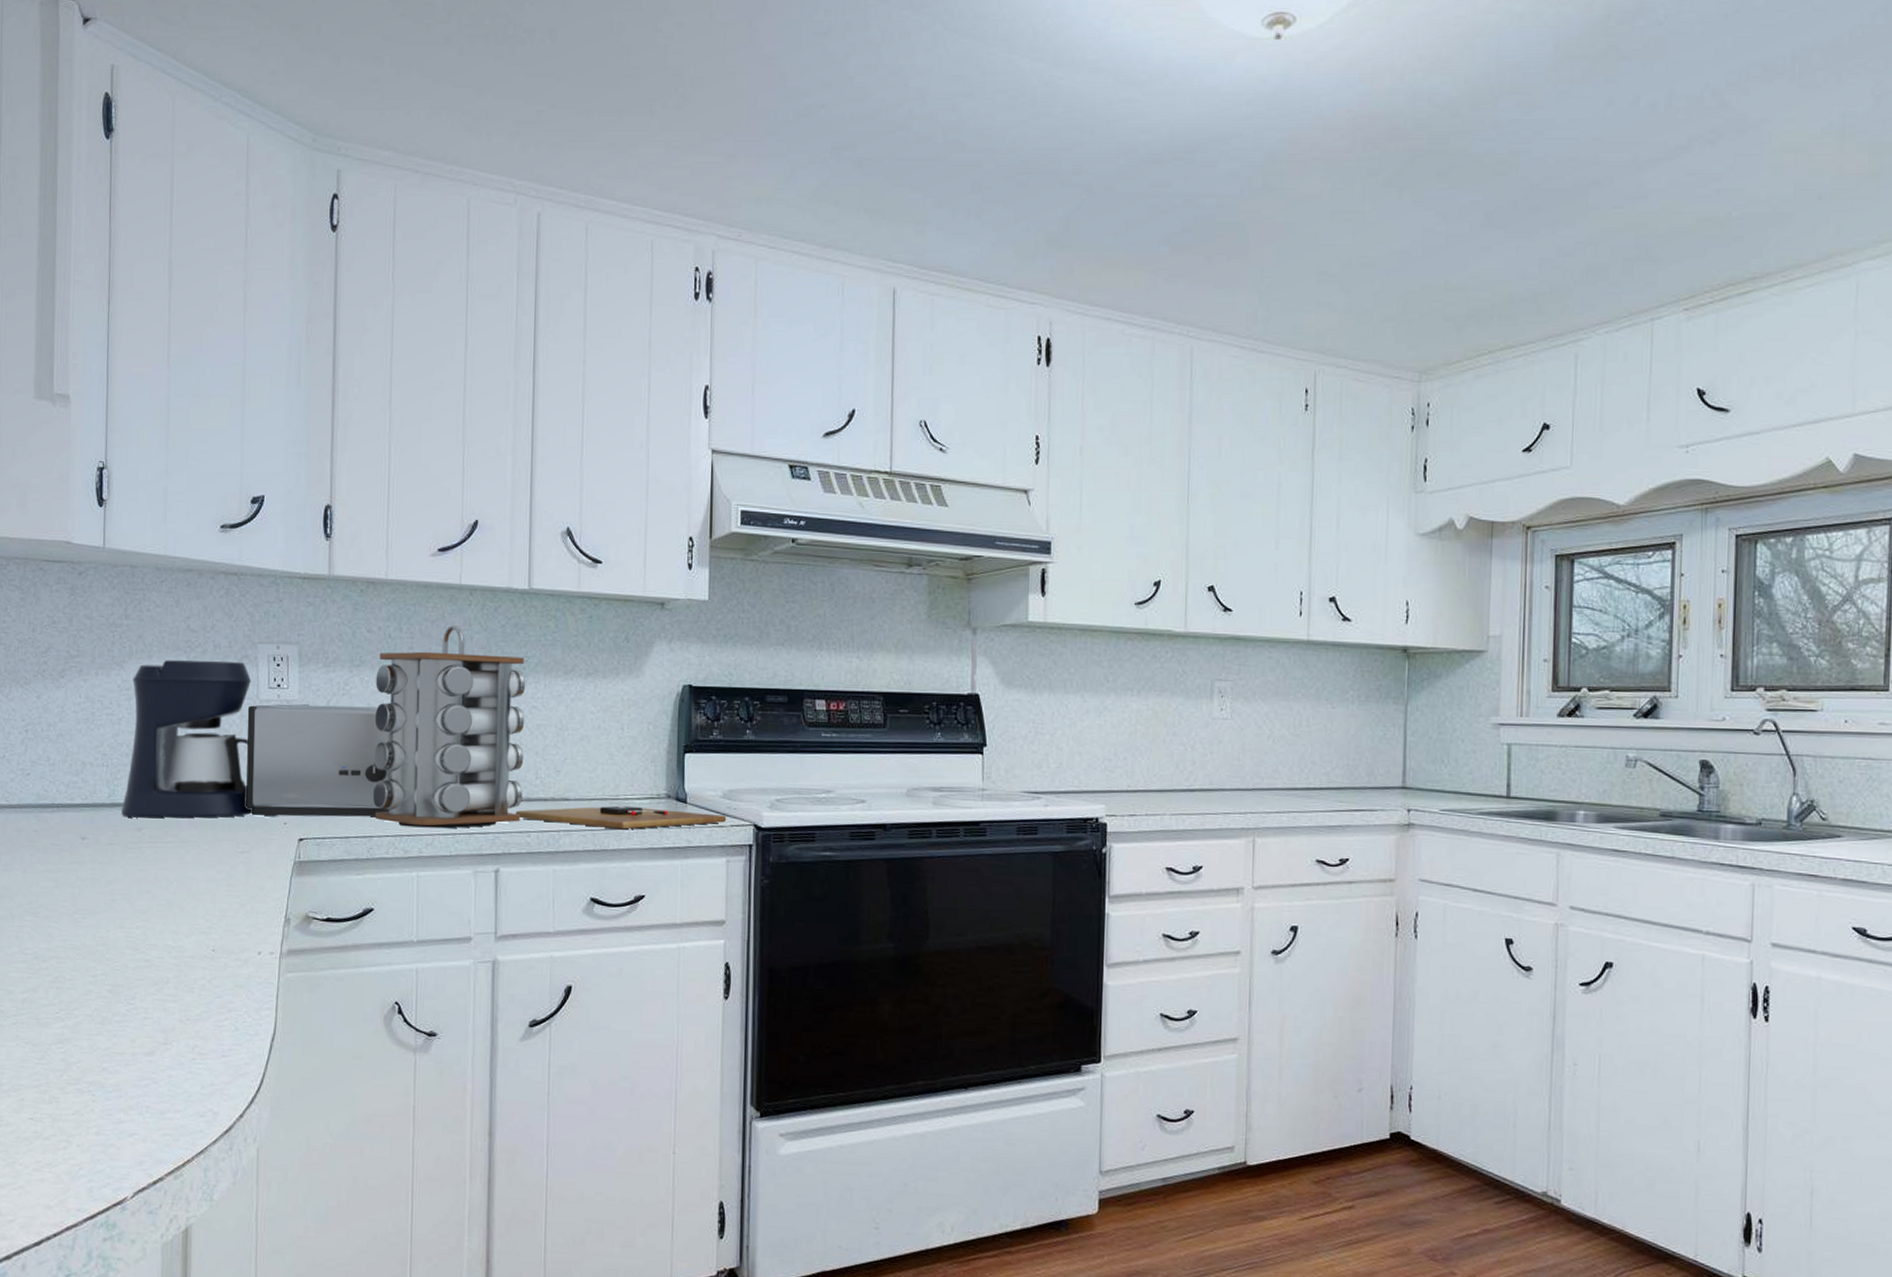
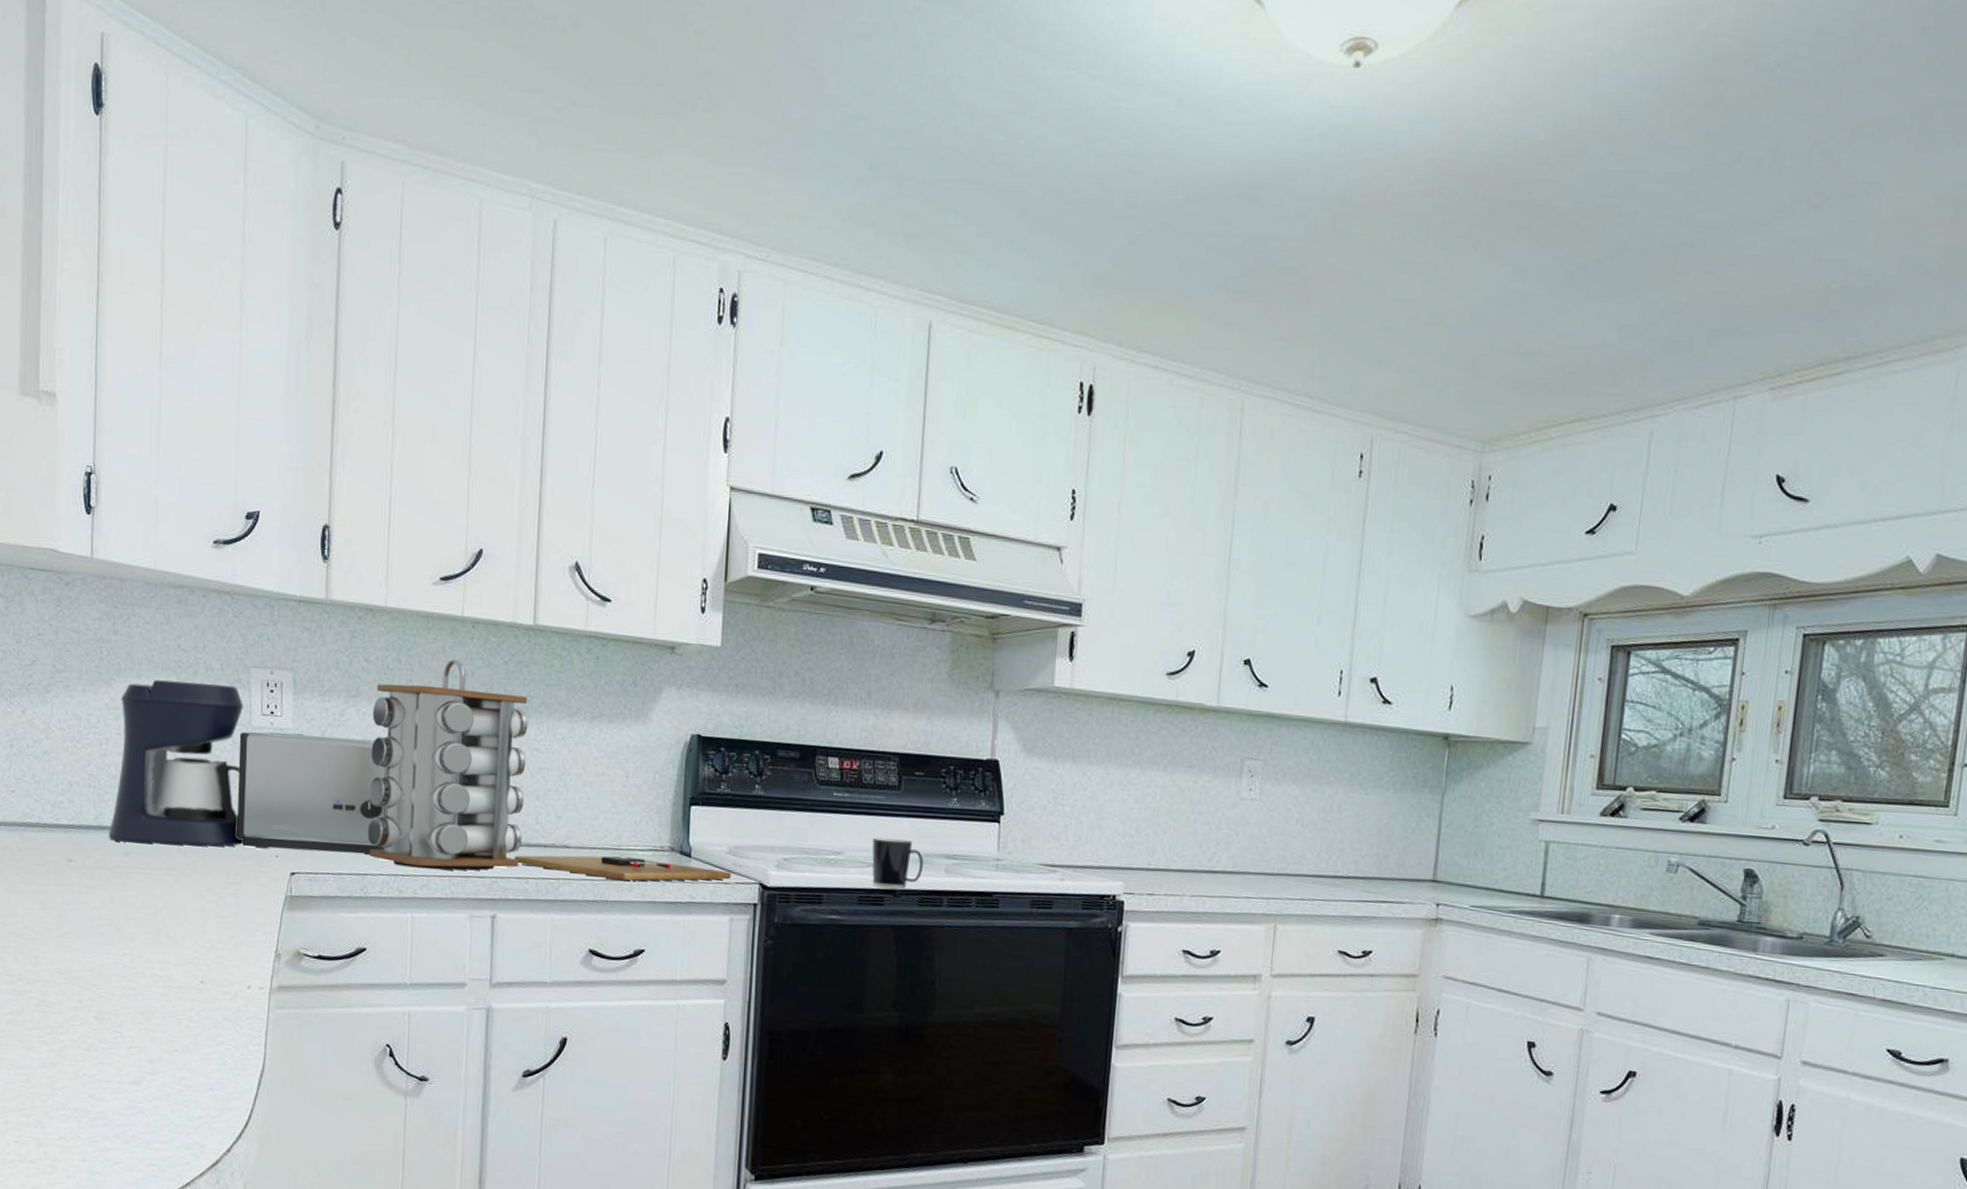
mug: none [861,774,912,824] -> present [871,837,924,890]

